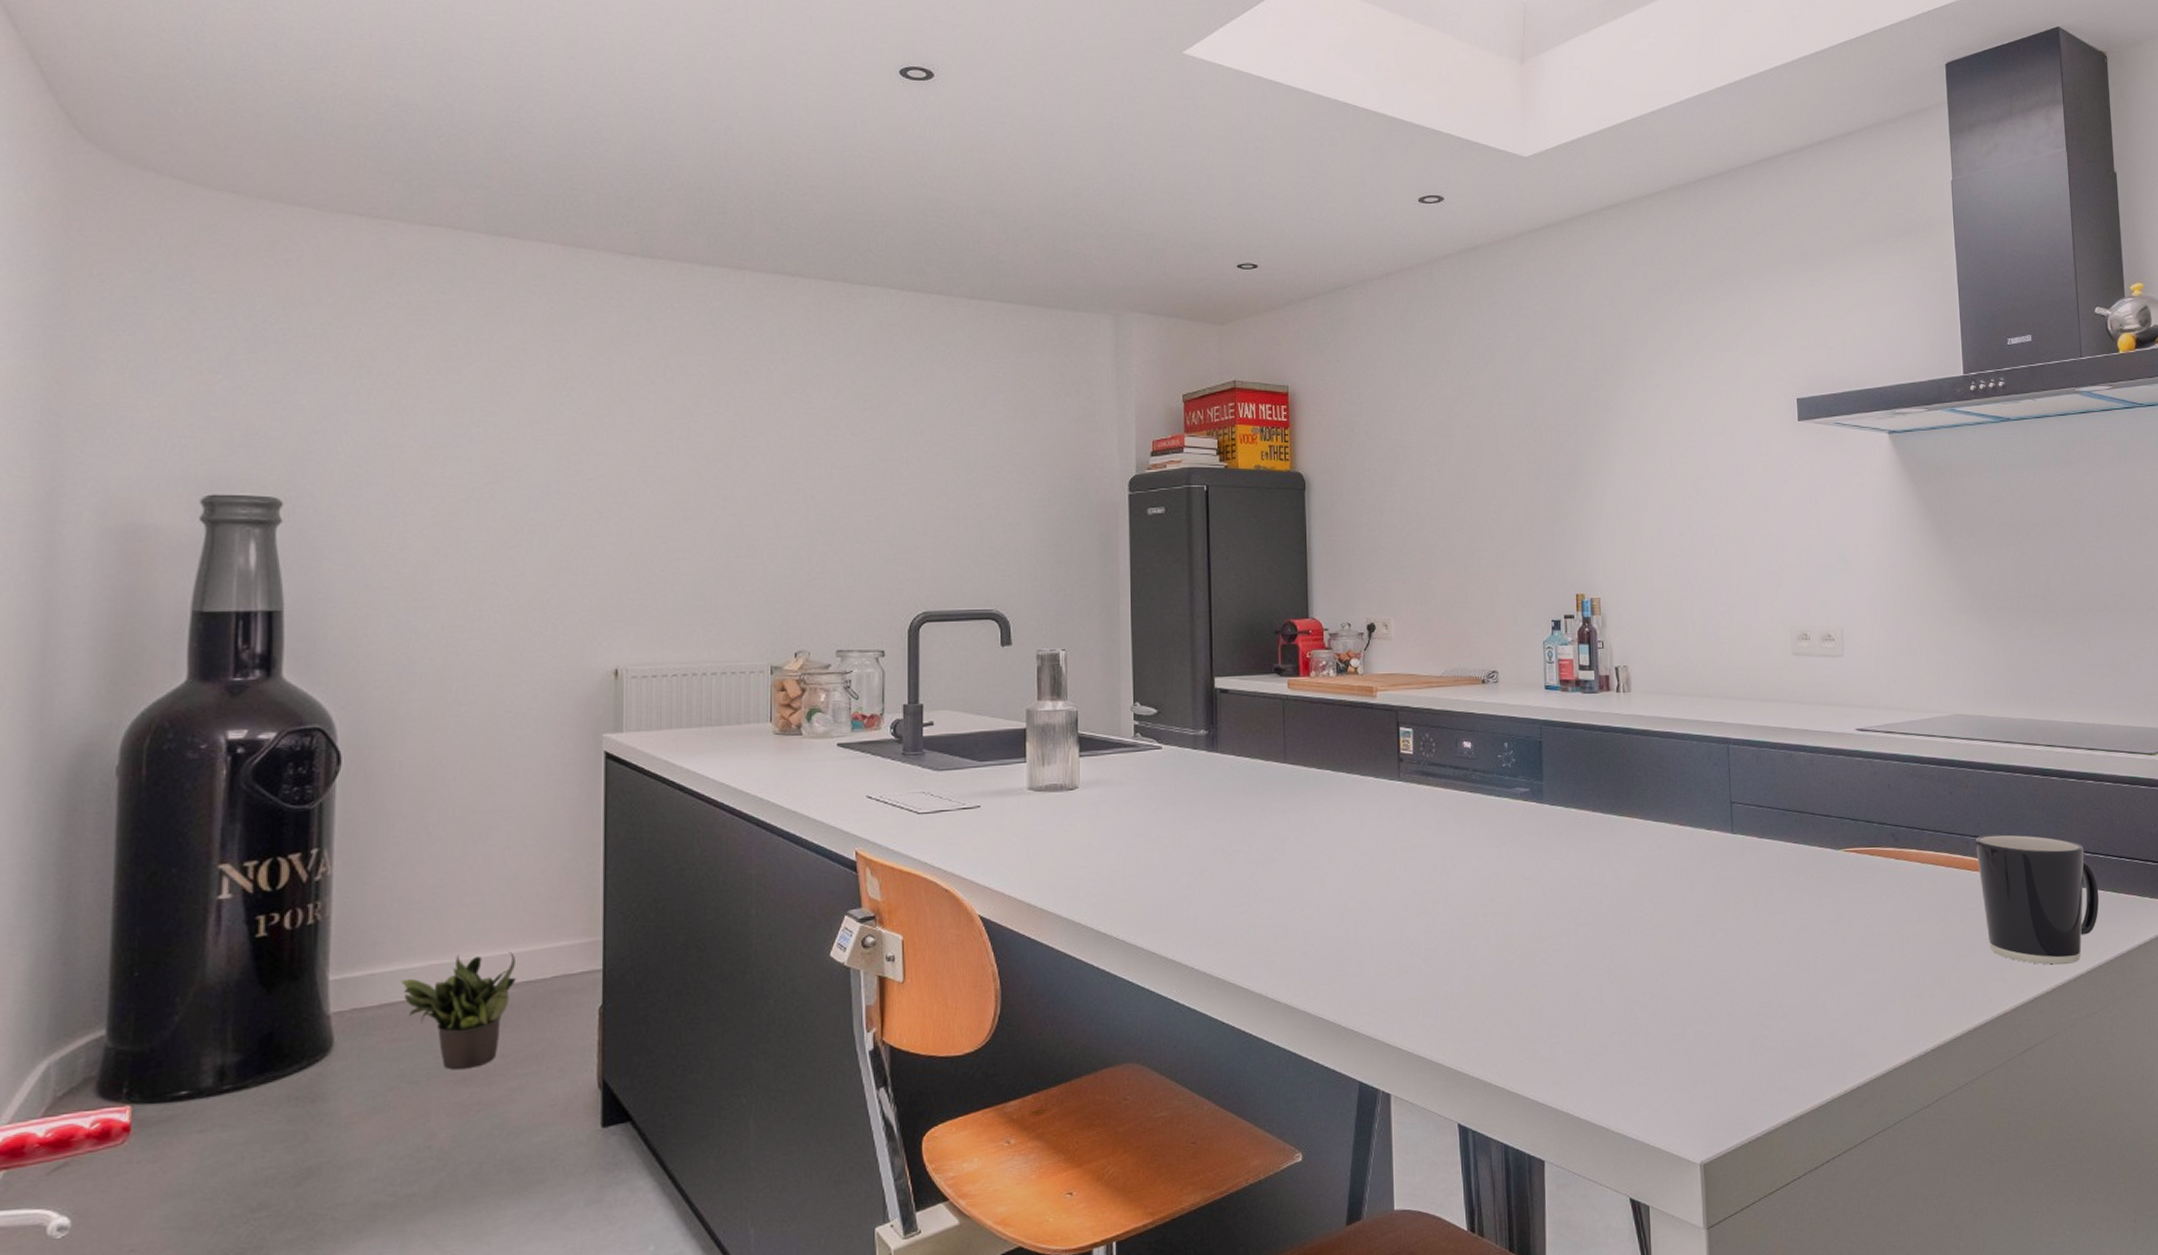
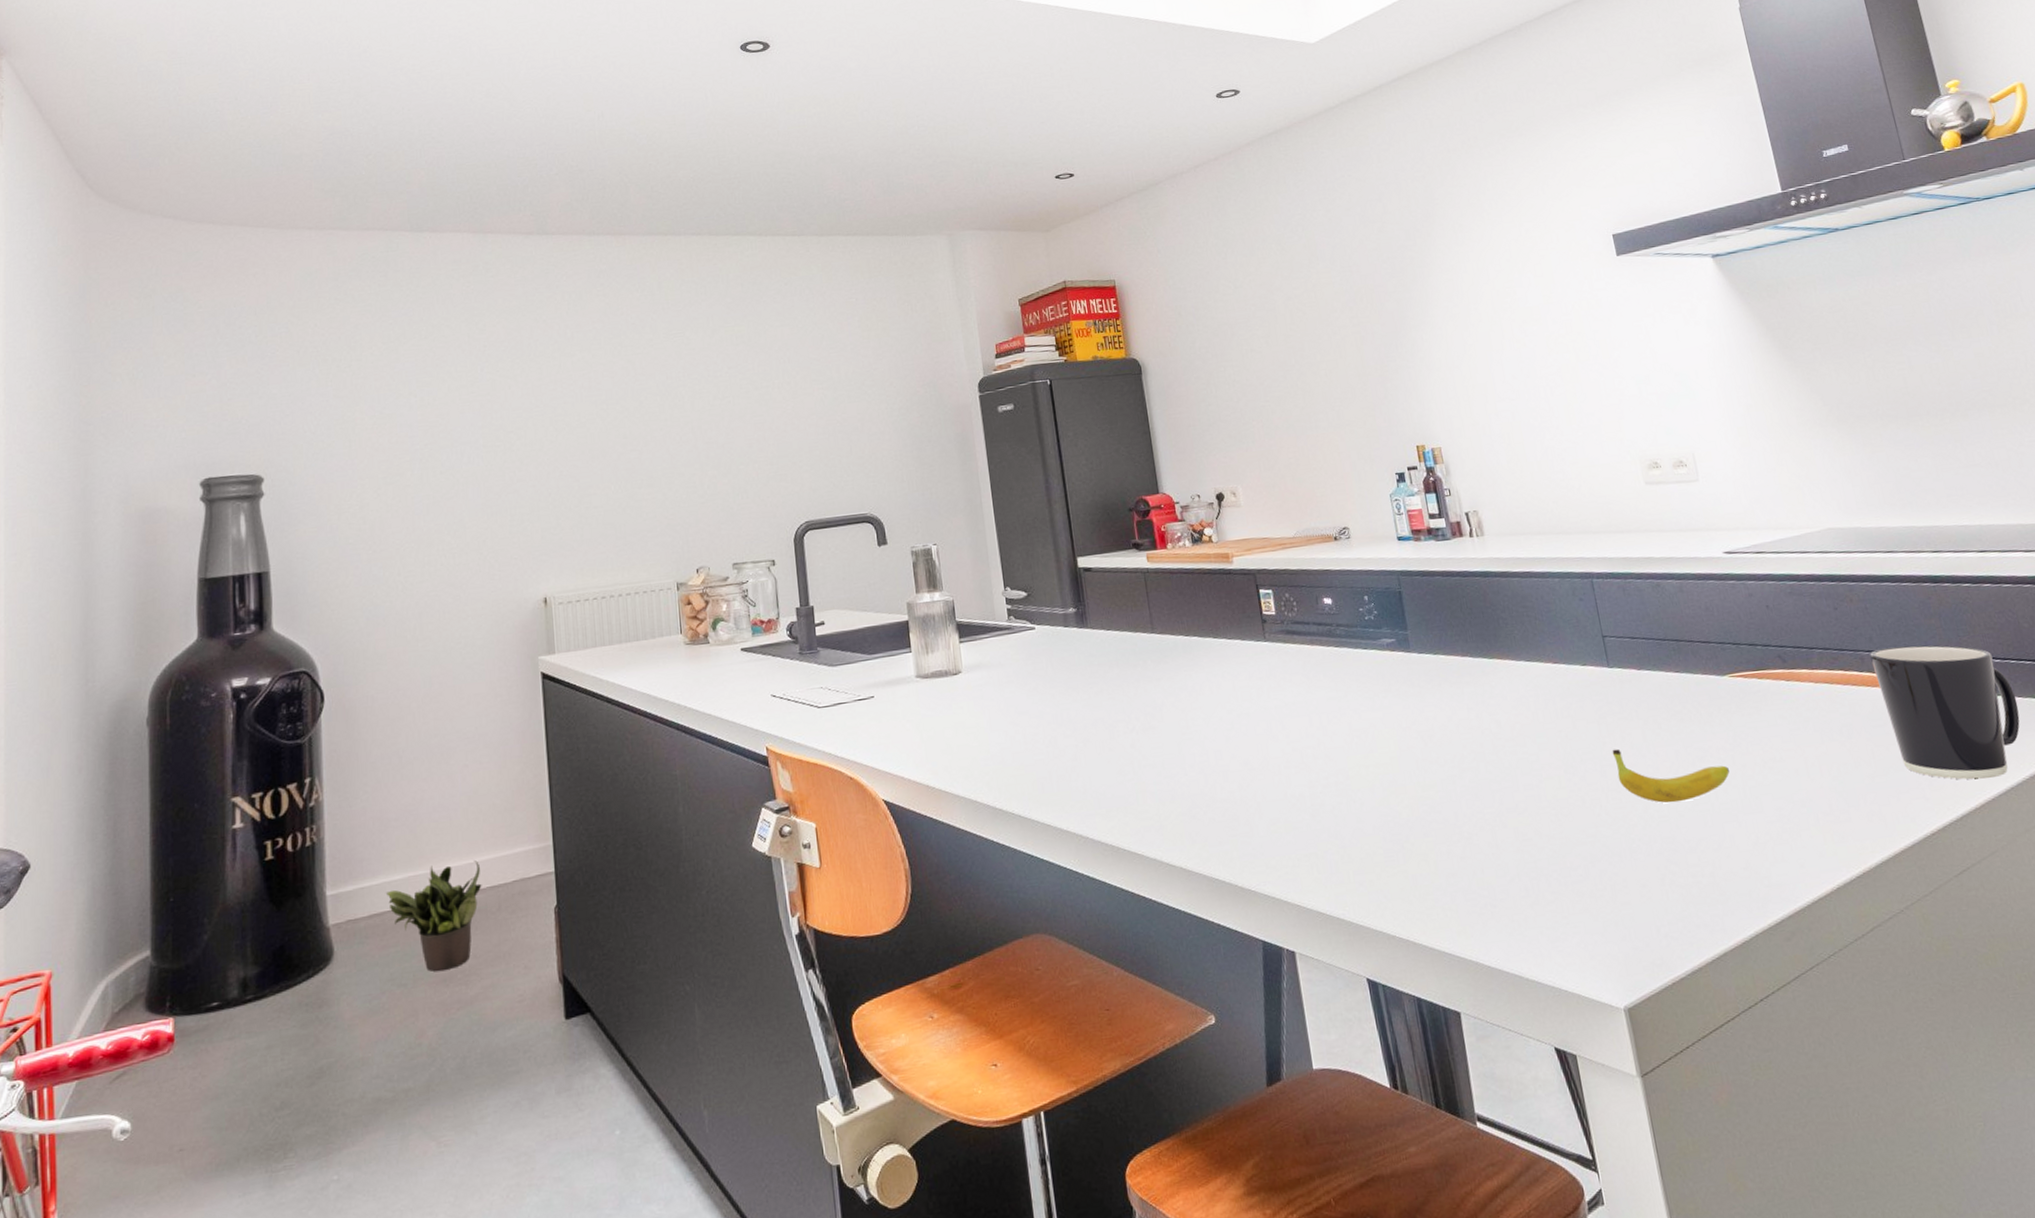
fruit: none [1724,913,1830,970] -> present [1612,749,1730,804]

